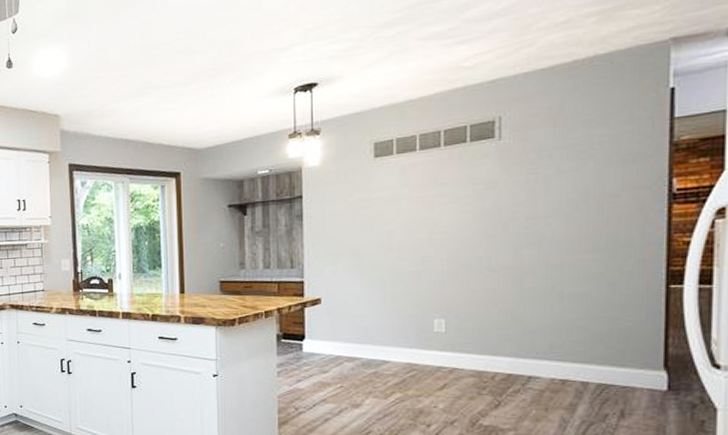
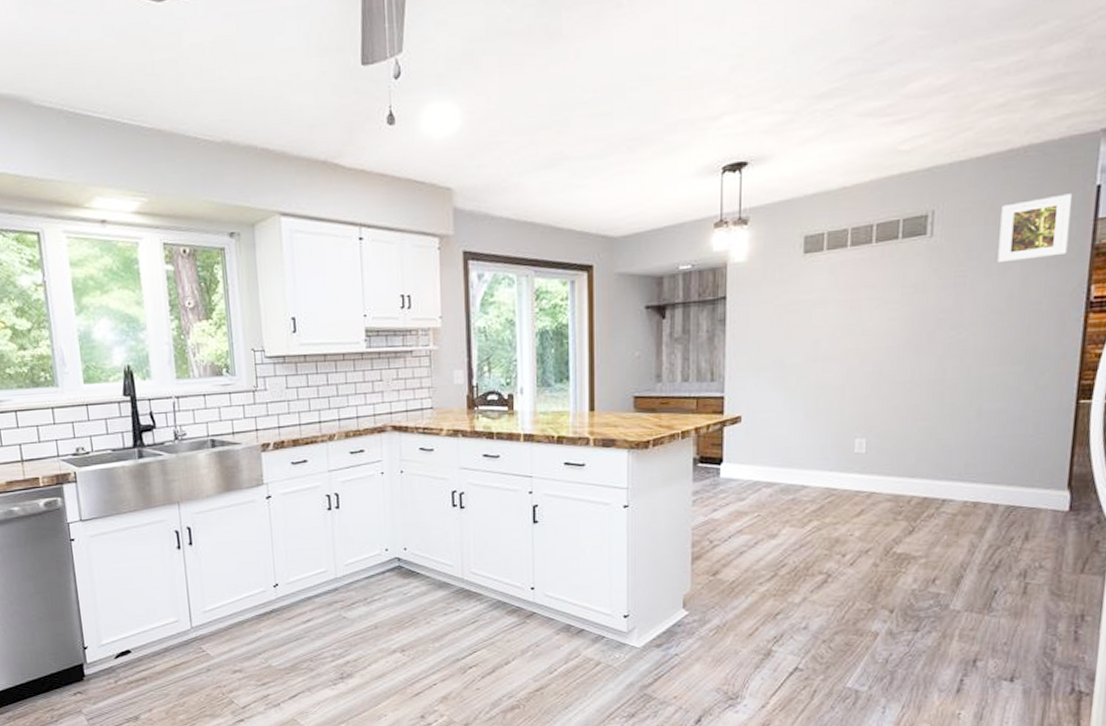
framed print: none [570,96,645,161] -> present [997,193,1072,263]

